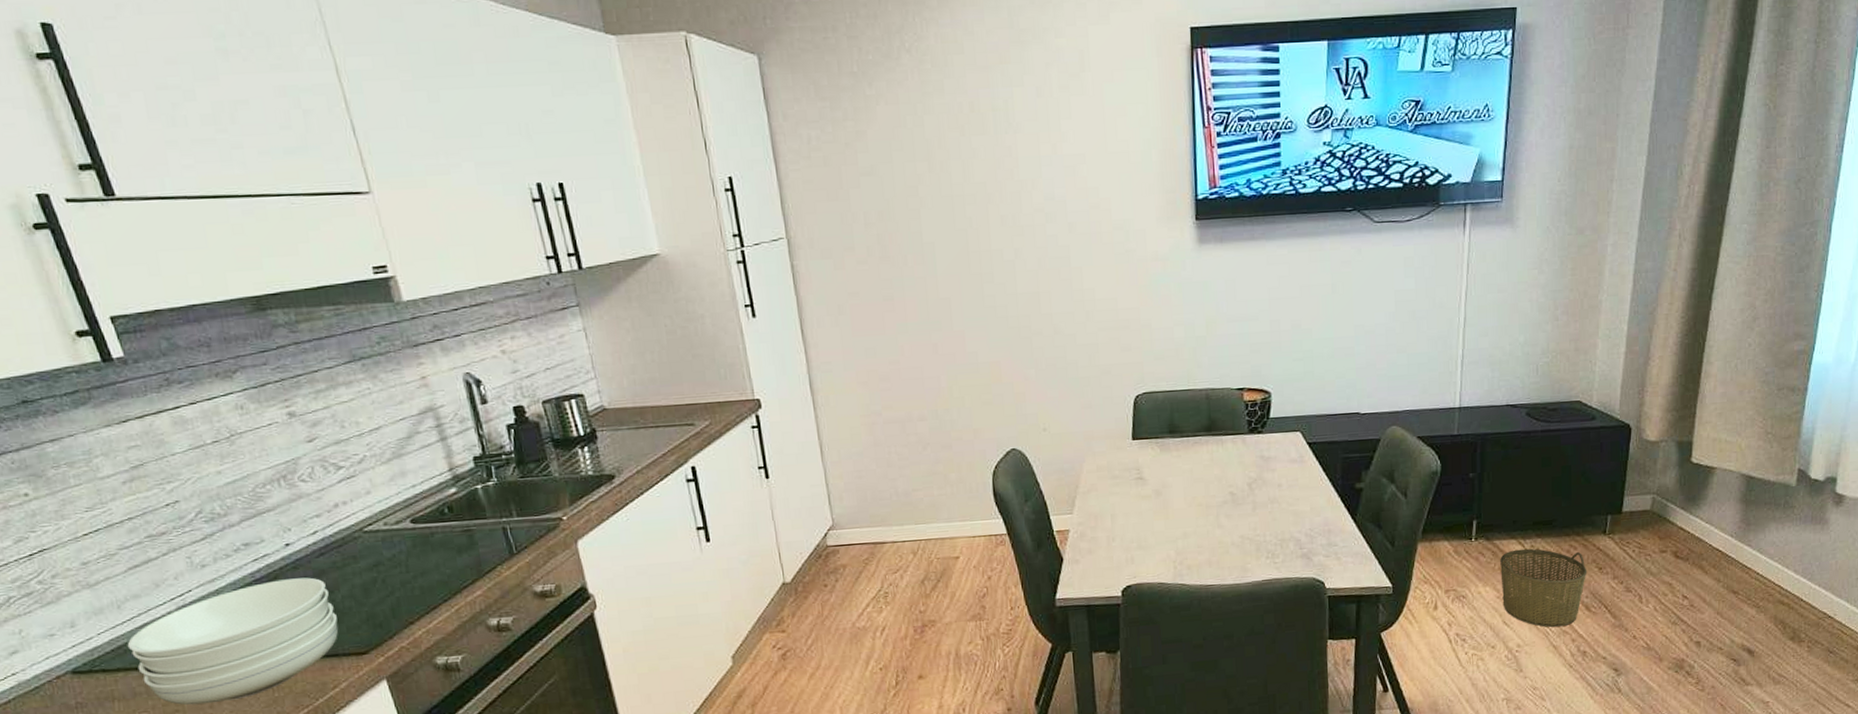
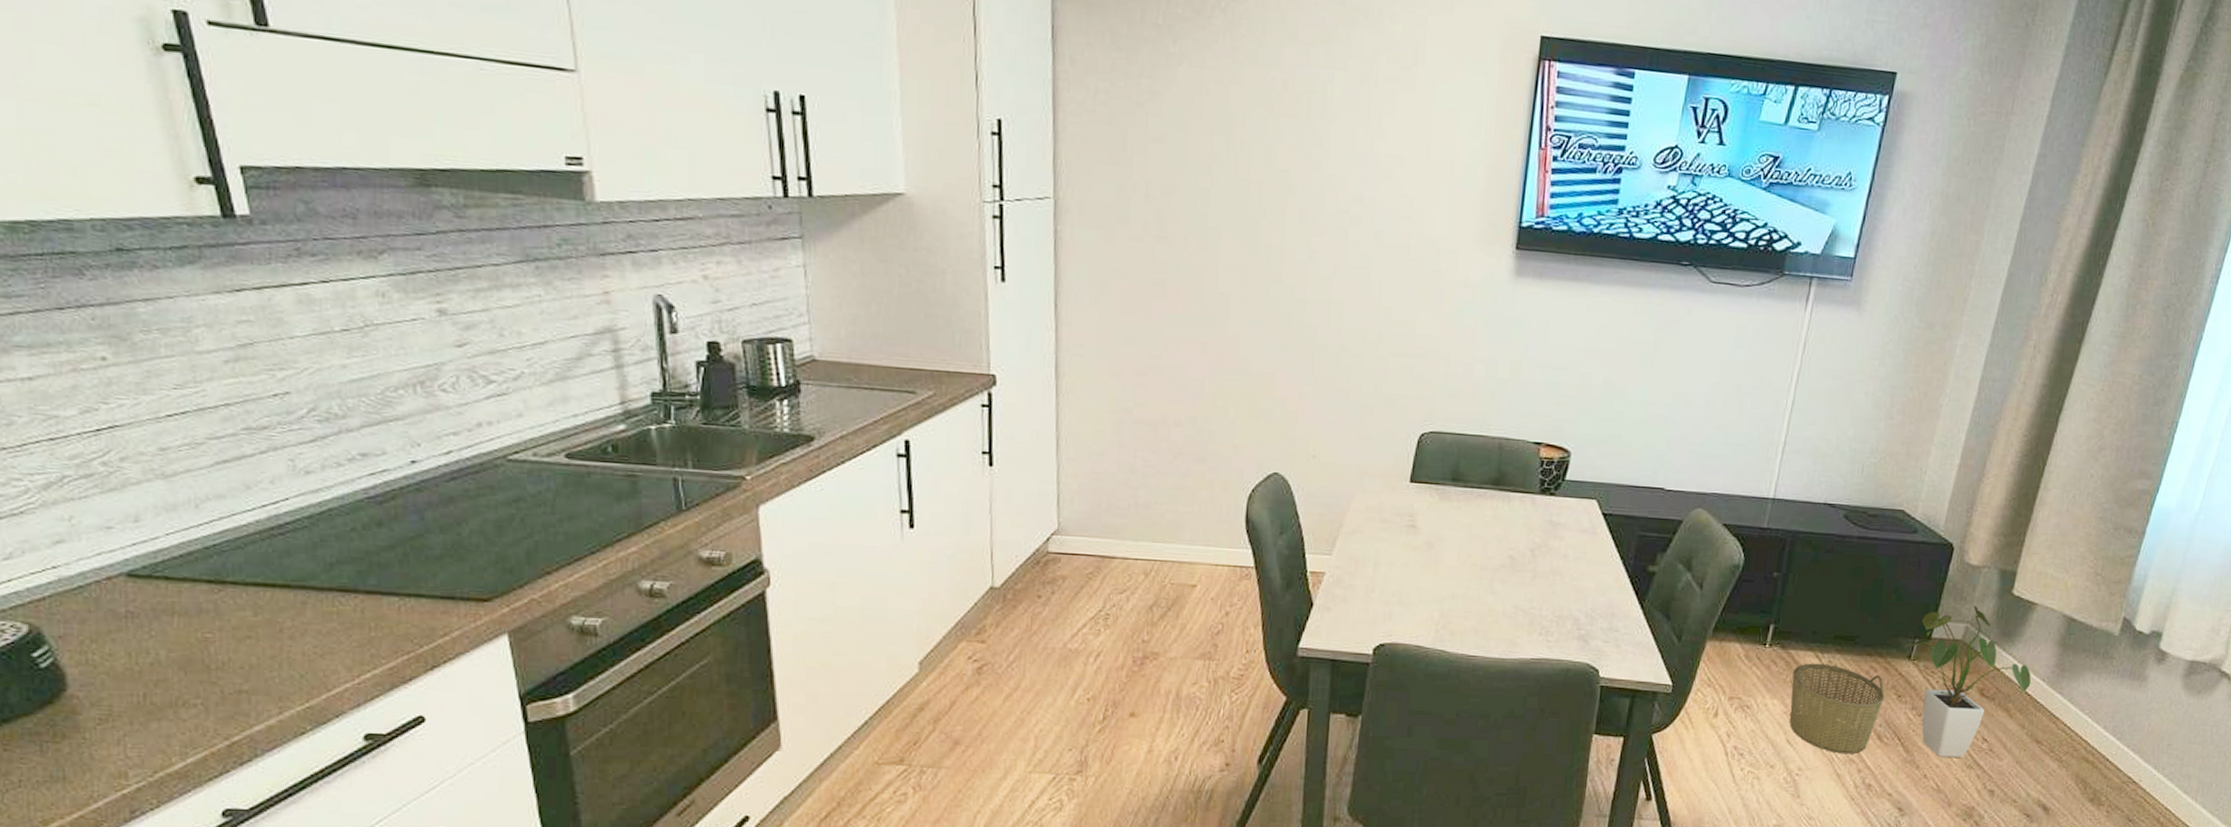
bowl: present [127,577,339,705] -> none [200,501,460,634]
house plant: none [1599,478,1721,618] -> present [1905,606,2032,757]

